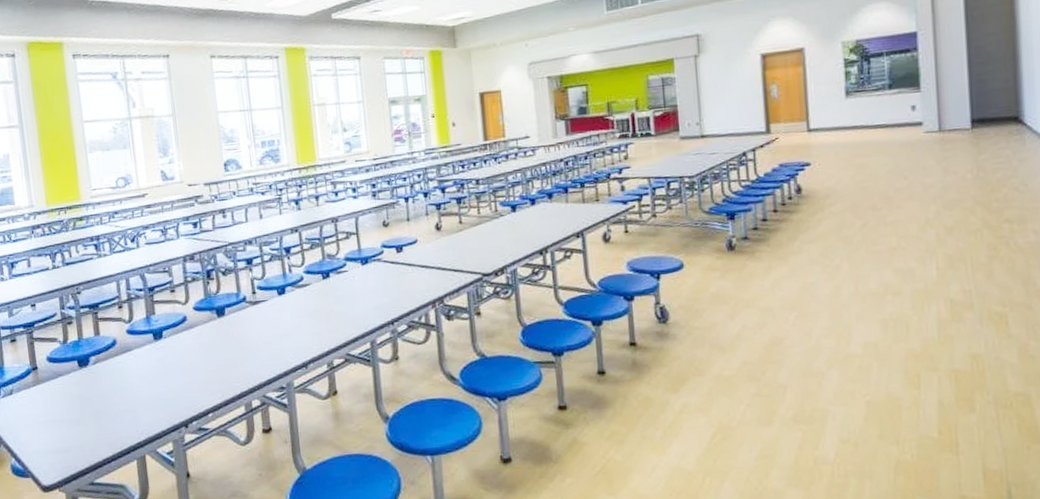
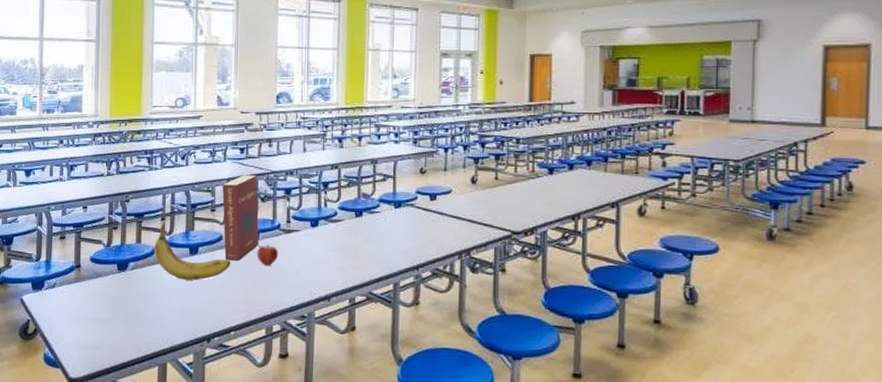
banana: none [114,310,199,368] -> present [153,222,231,280]
book: none [179,249,227,341] -> present [222,175,259,261]
apple: none [225,319,248,341] -> present [257,245,278,266]

